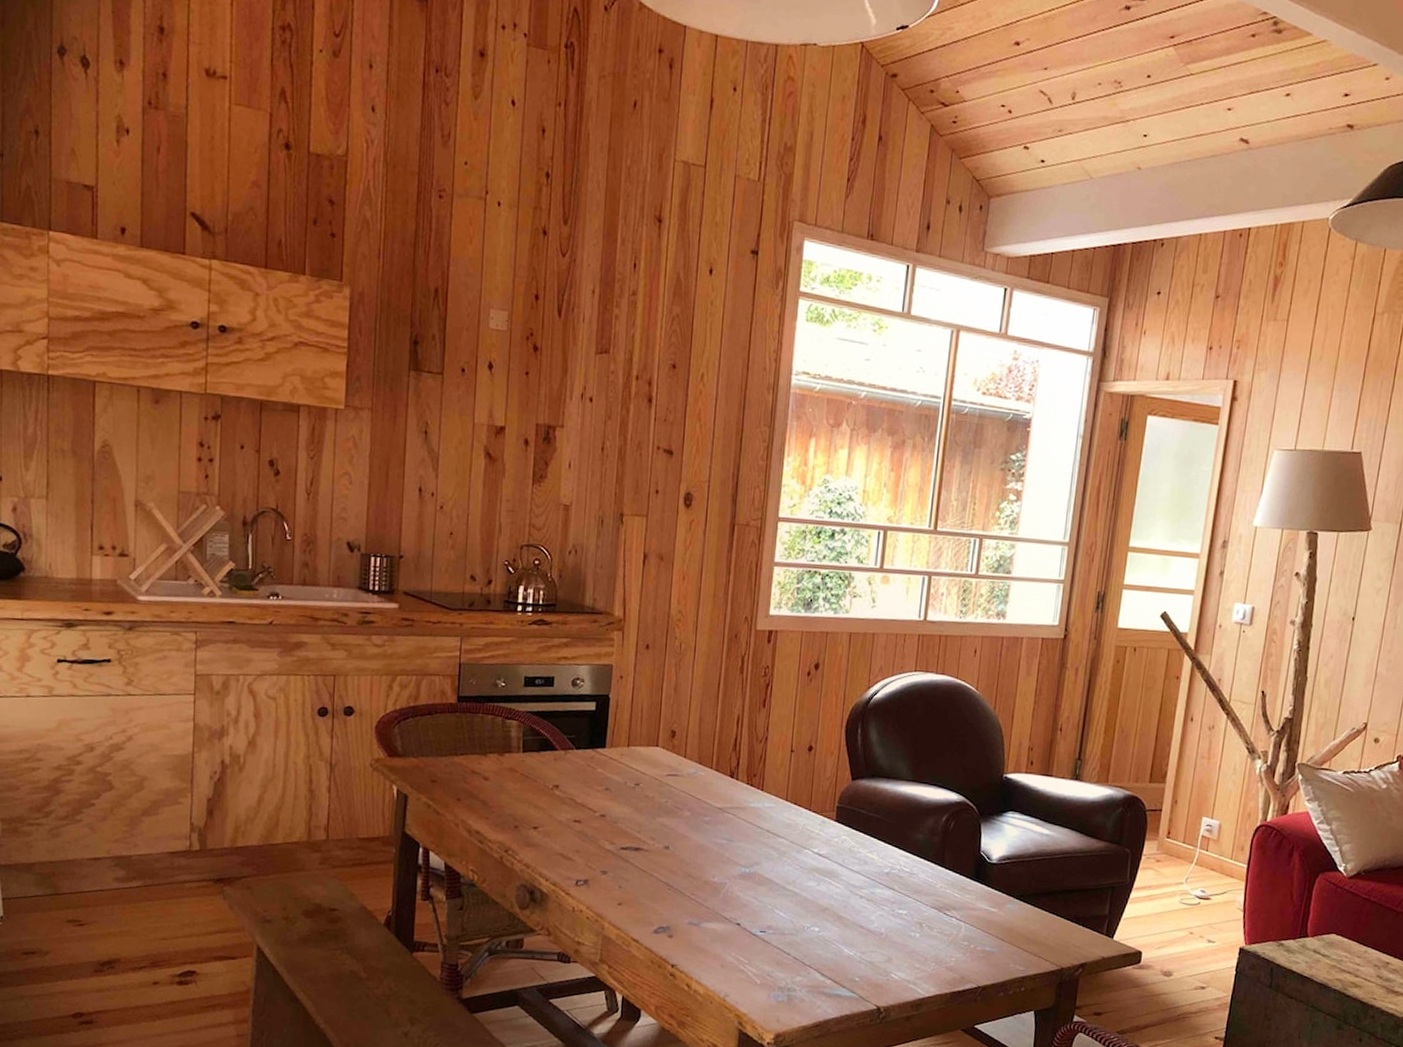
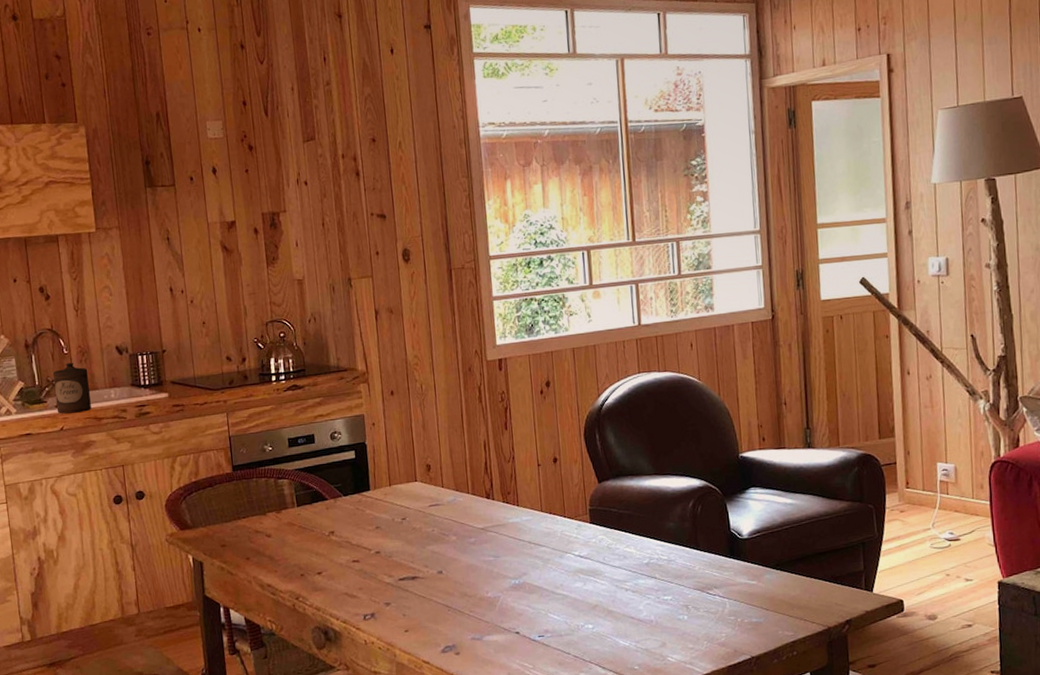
canister: none [268,550,311,609] -> present [52,362,92,415]

